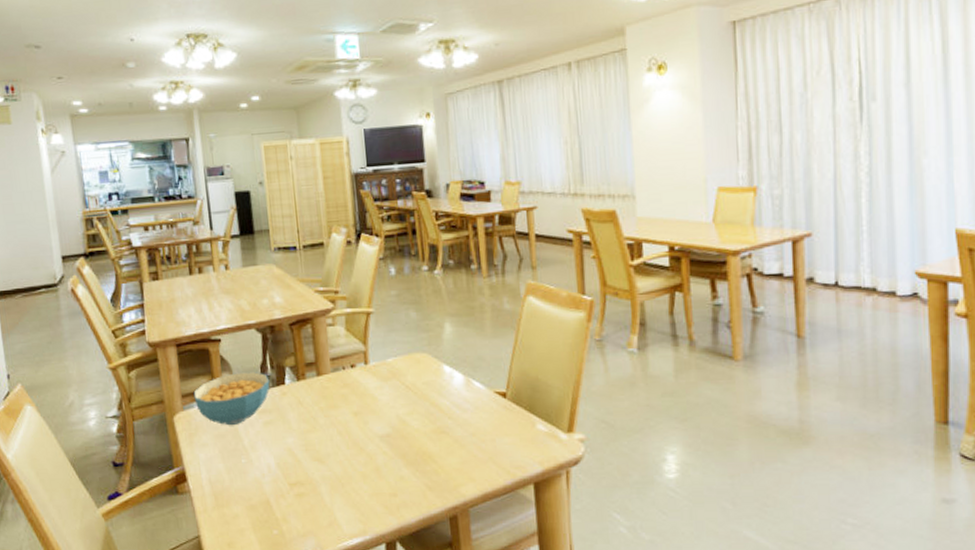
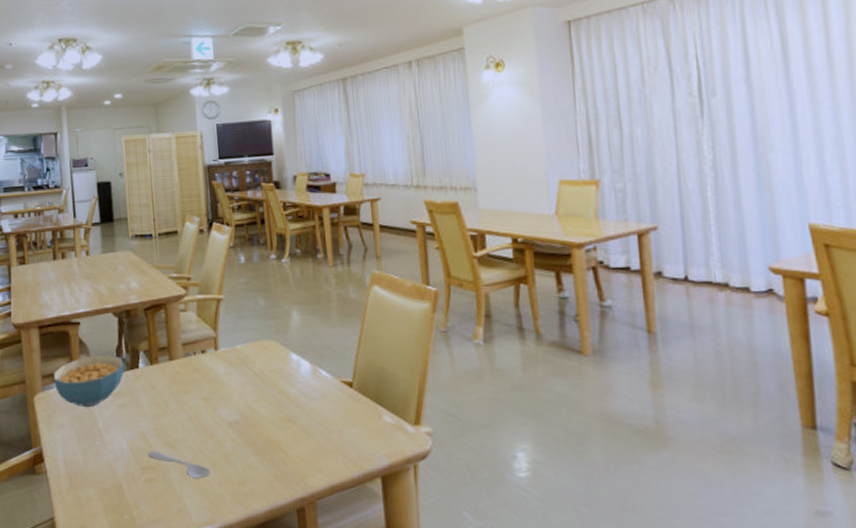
spoon: none [296,466,363,492] -> present [148,450,211,479]

